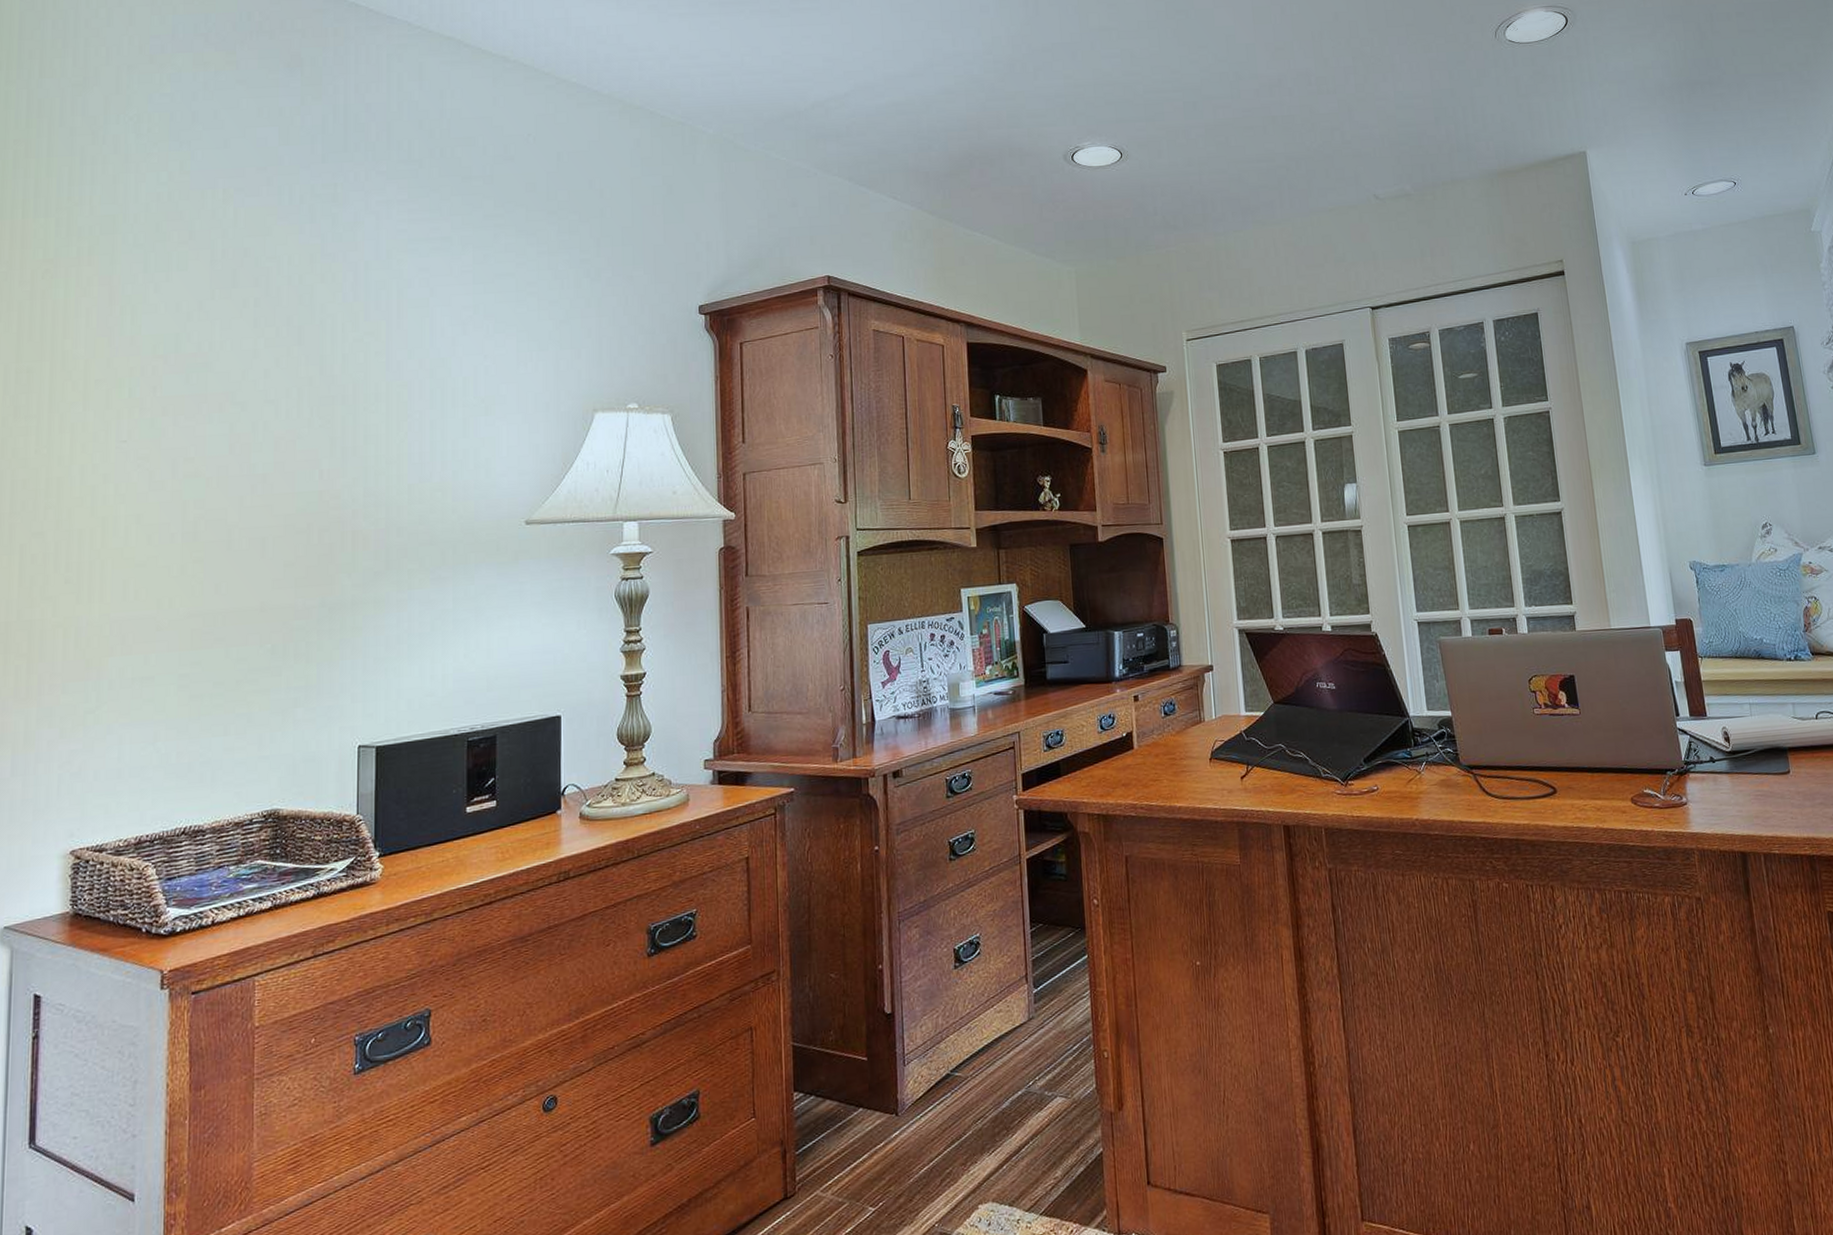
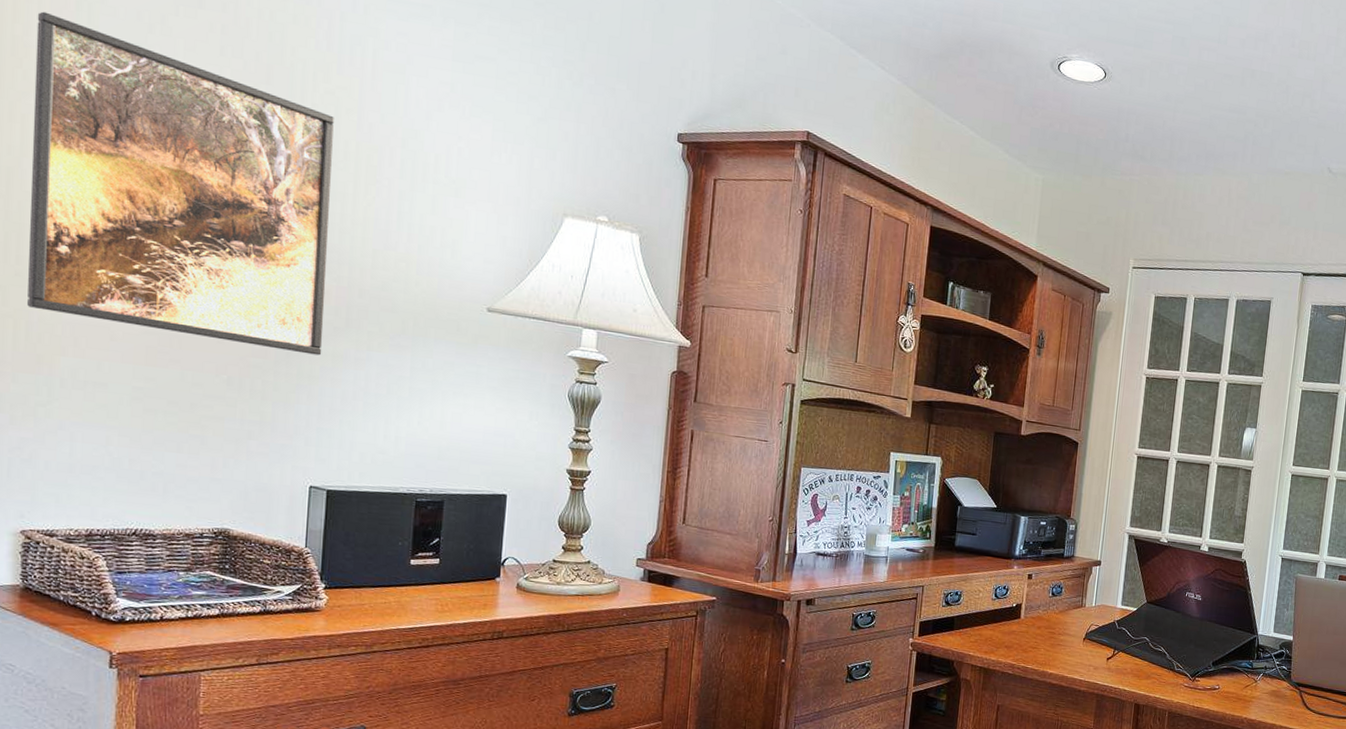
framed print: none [77,322,365,614] -> present [27,11,334,356]

